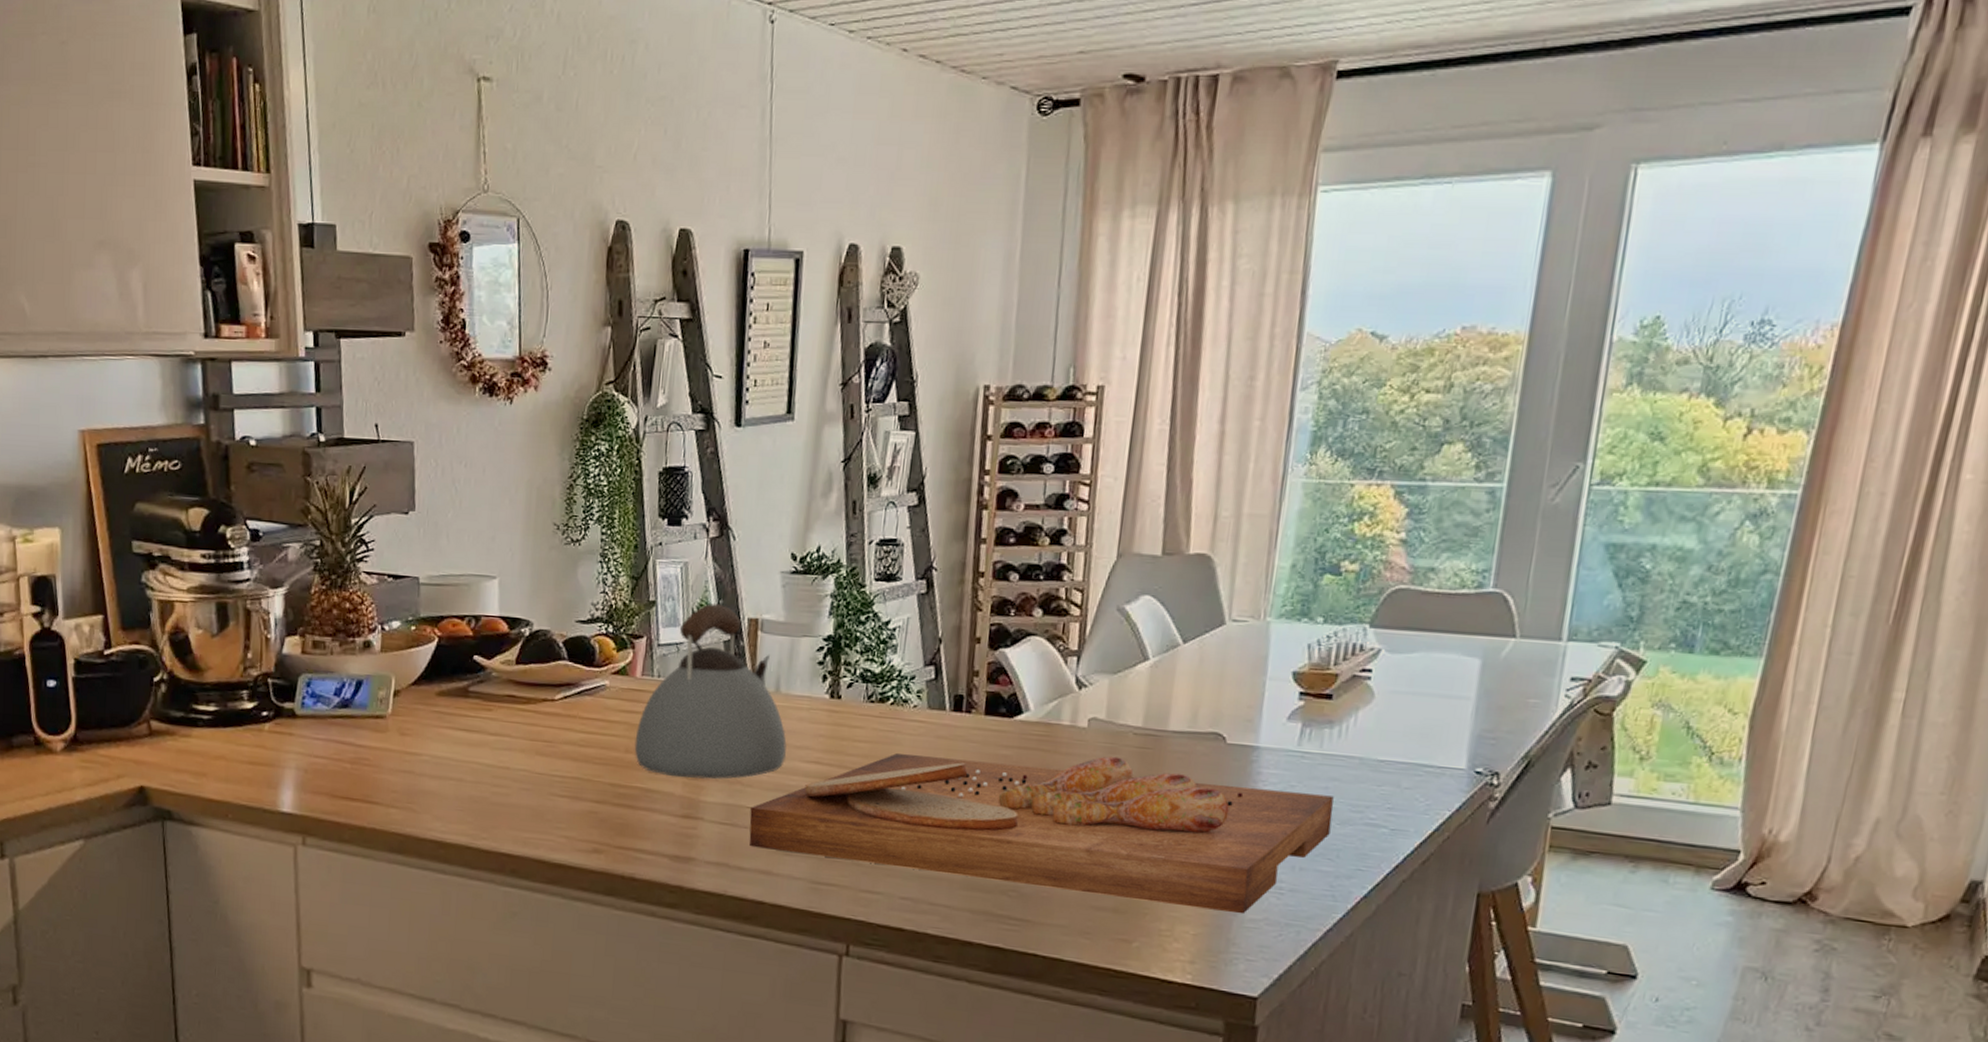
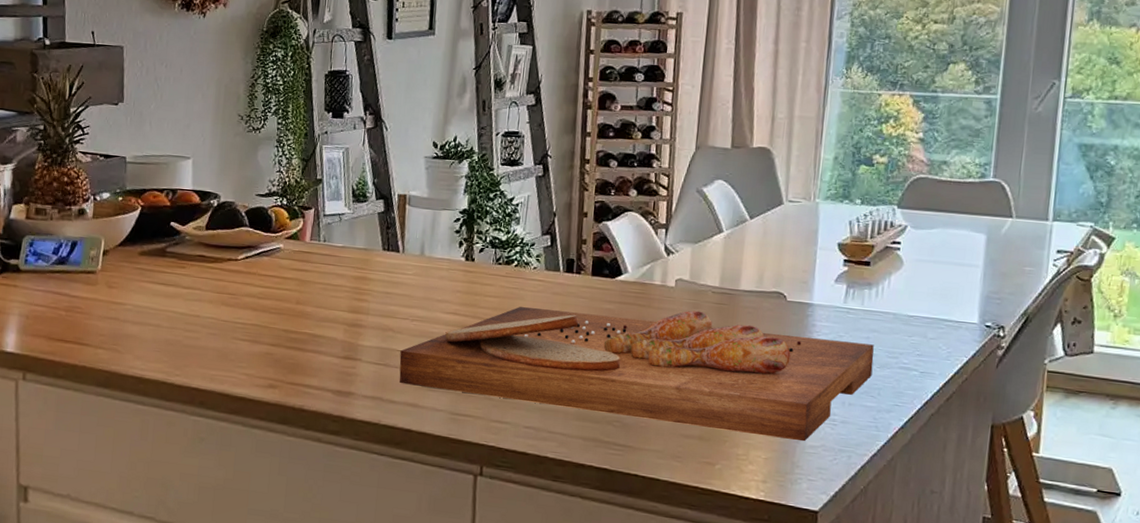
kettle: present [634,603,787,779] -> none [304,182,430,327]

